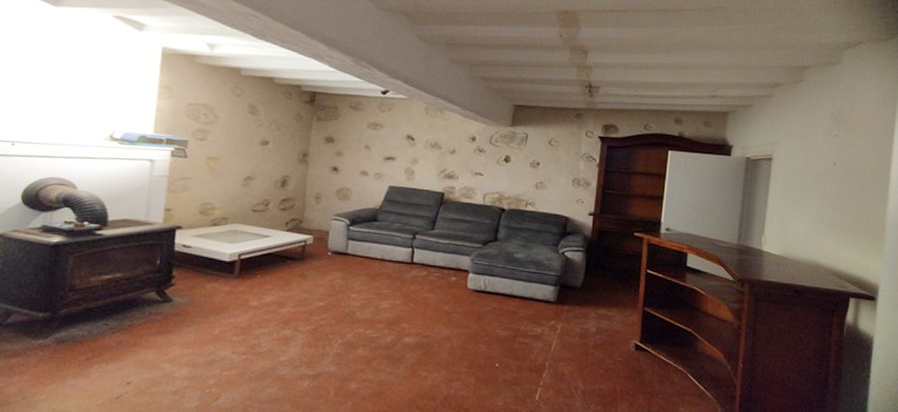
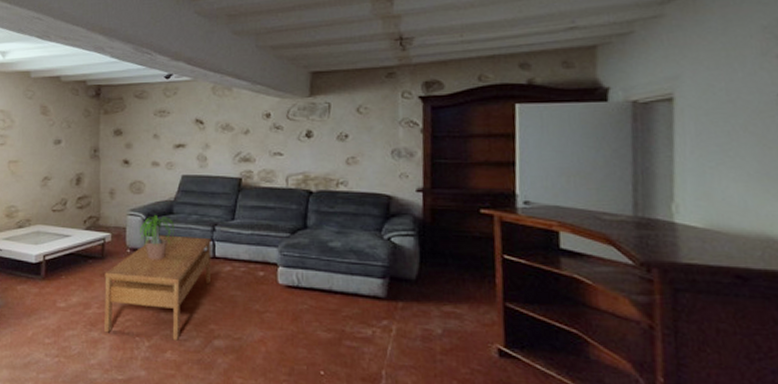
coffee table: none [297,240,411,338] -> present [104,235,212,341]
potted plant: none [341,220,381,264] -> present [139,214,179,261]

